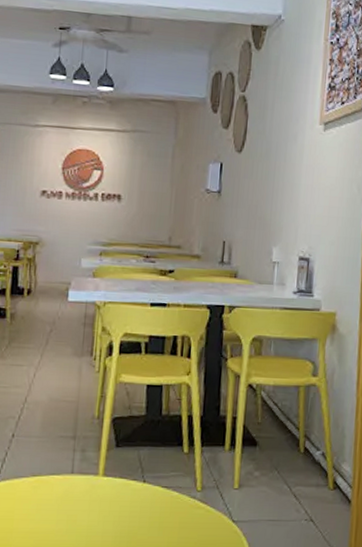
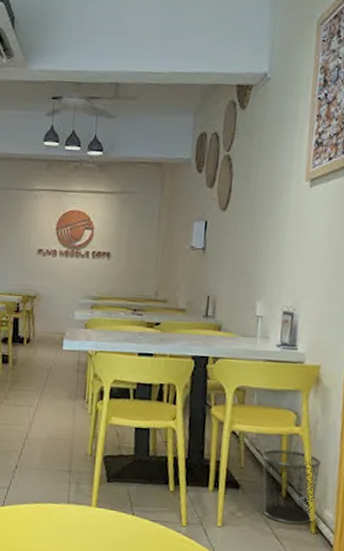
waste bin: none [279,401,338,482] -> present [262,449,321,525]

